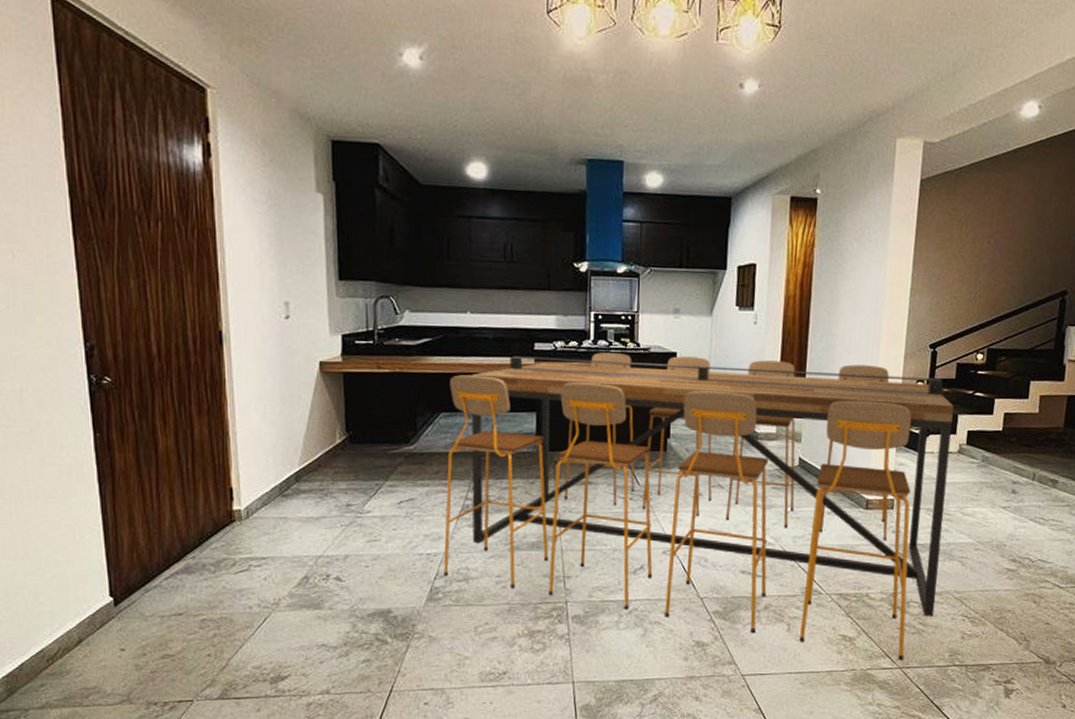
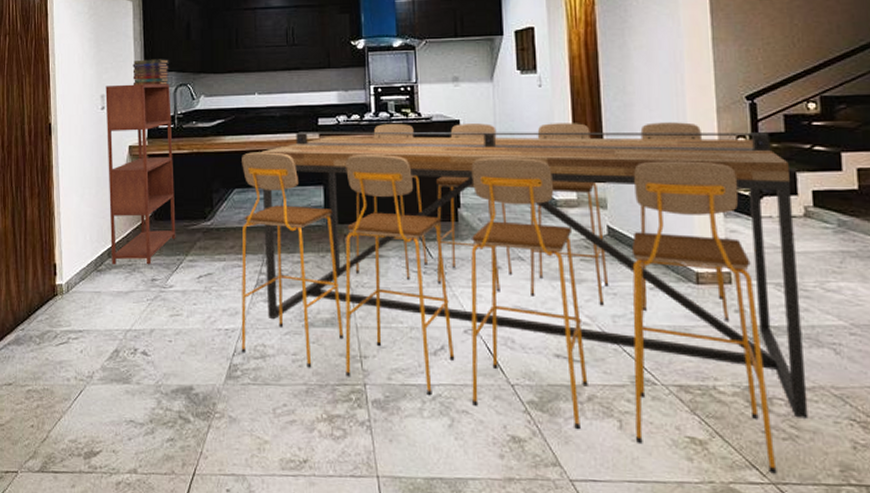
bookshelf: none [290,291,375,490] -> present [105,83,176,265]
book stack: none [324,264,369,296] -> present [132,59,170,85]

